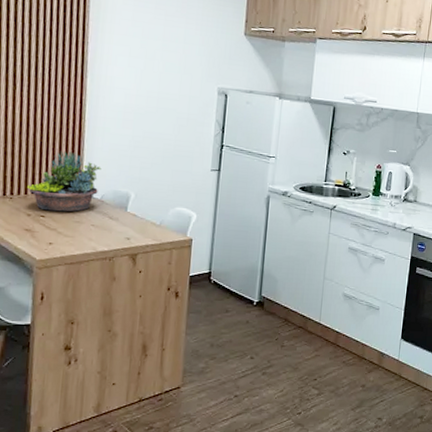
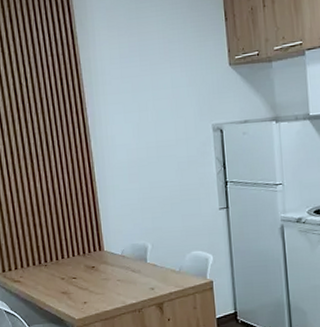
succulent planter: present [27,151,101,212] -> none [57,213,118,273]

